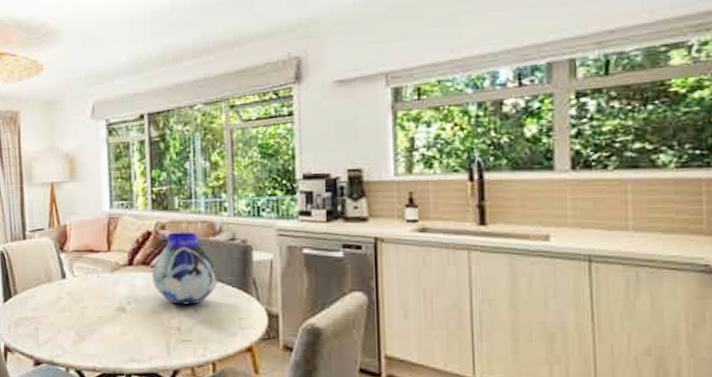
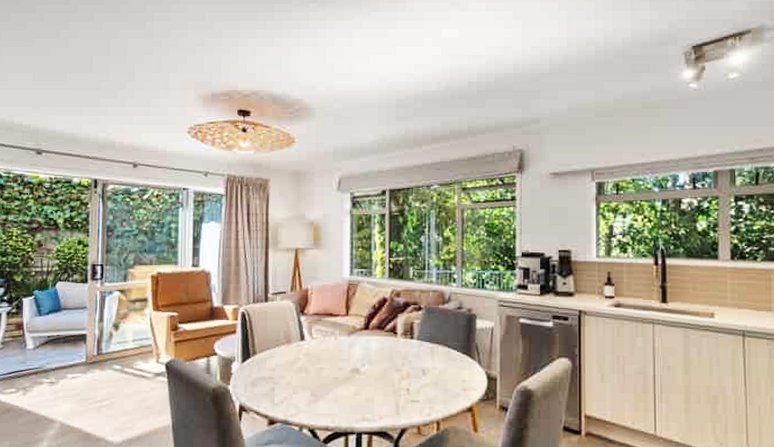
vase: present [151,232,217,305] -> none [385,299,444,367]

